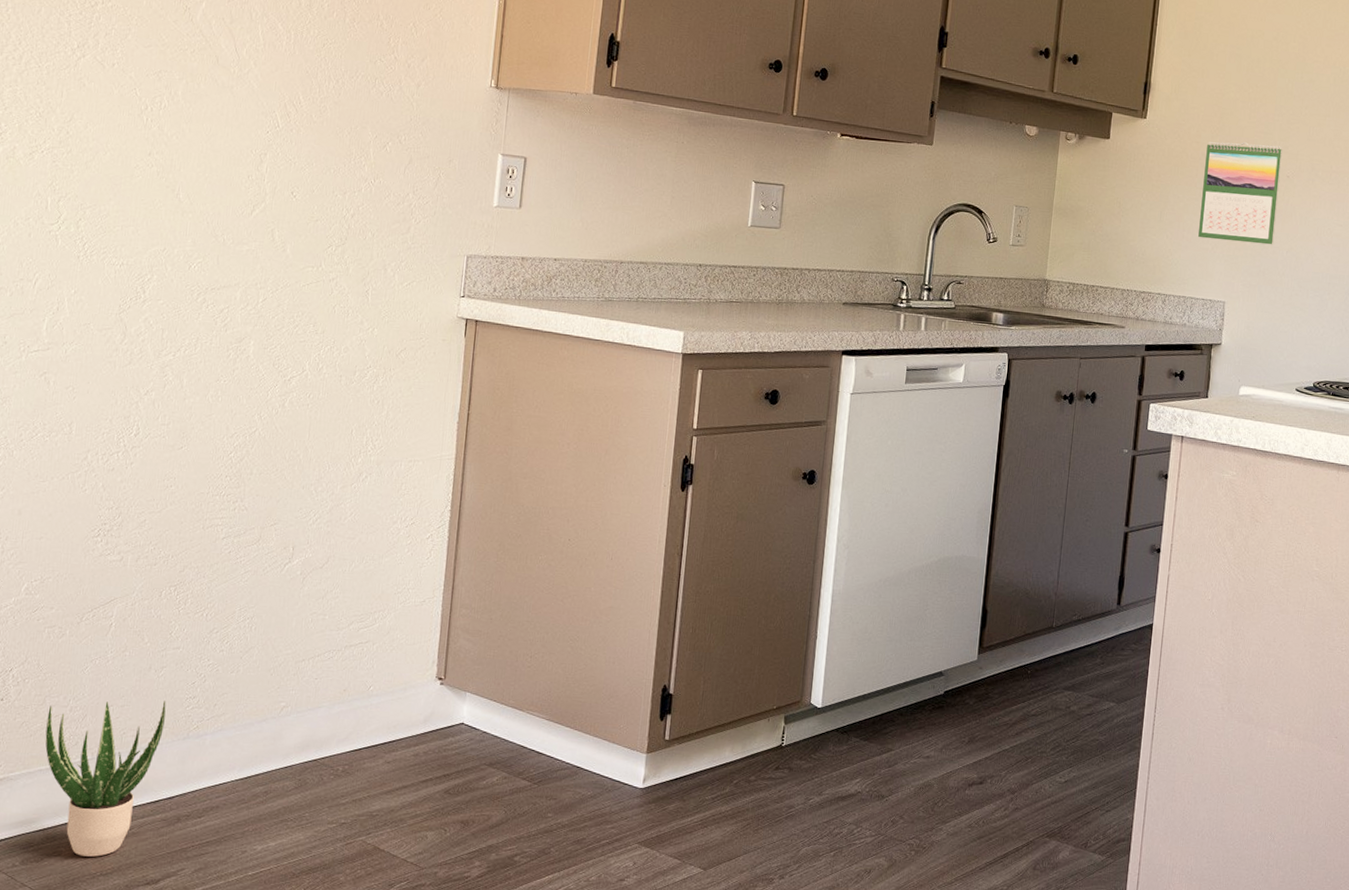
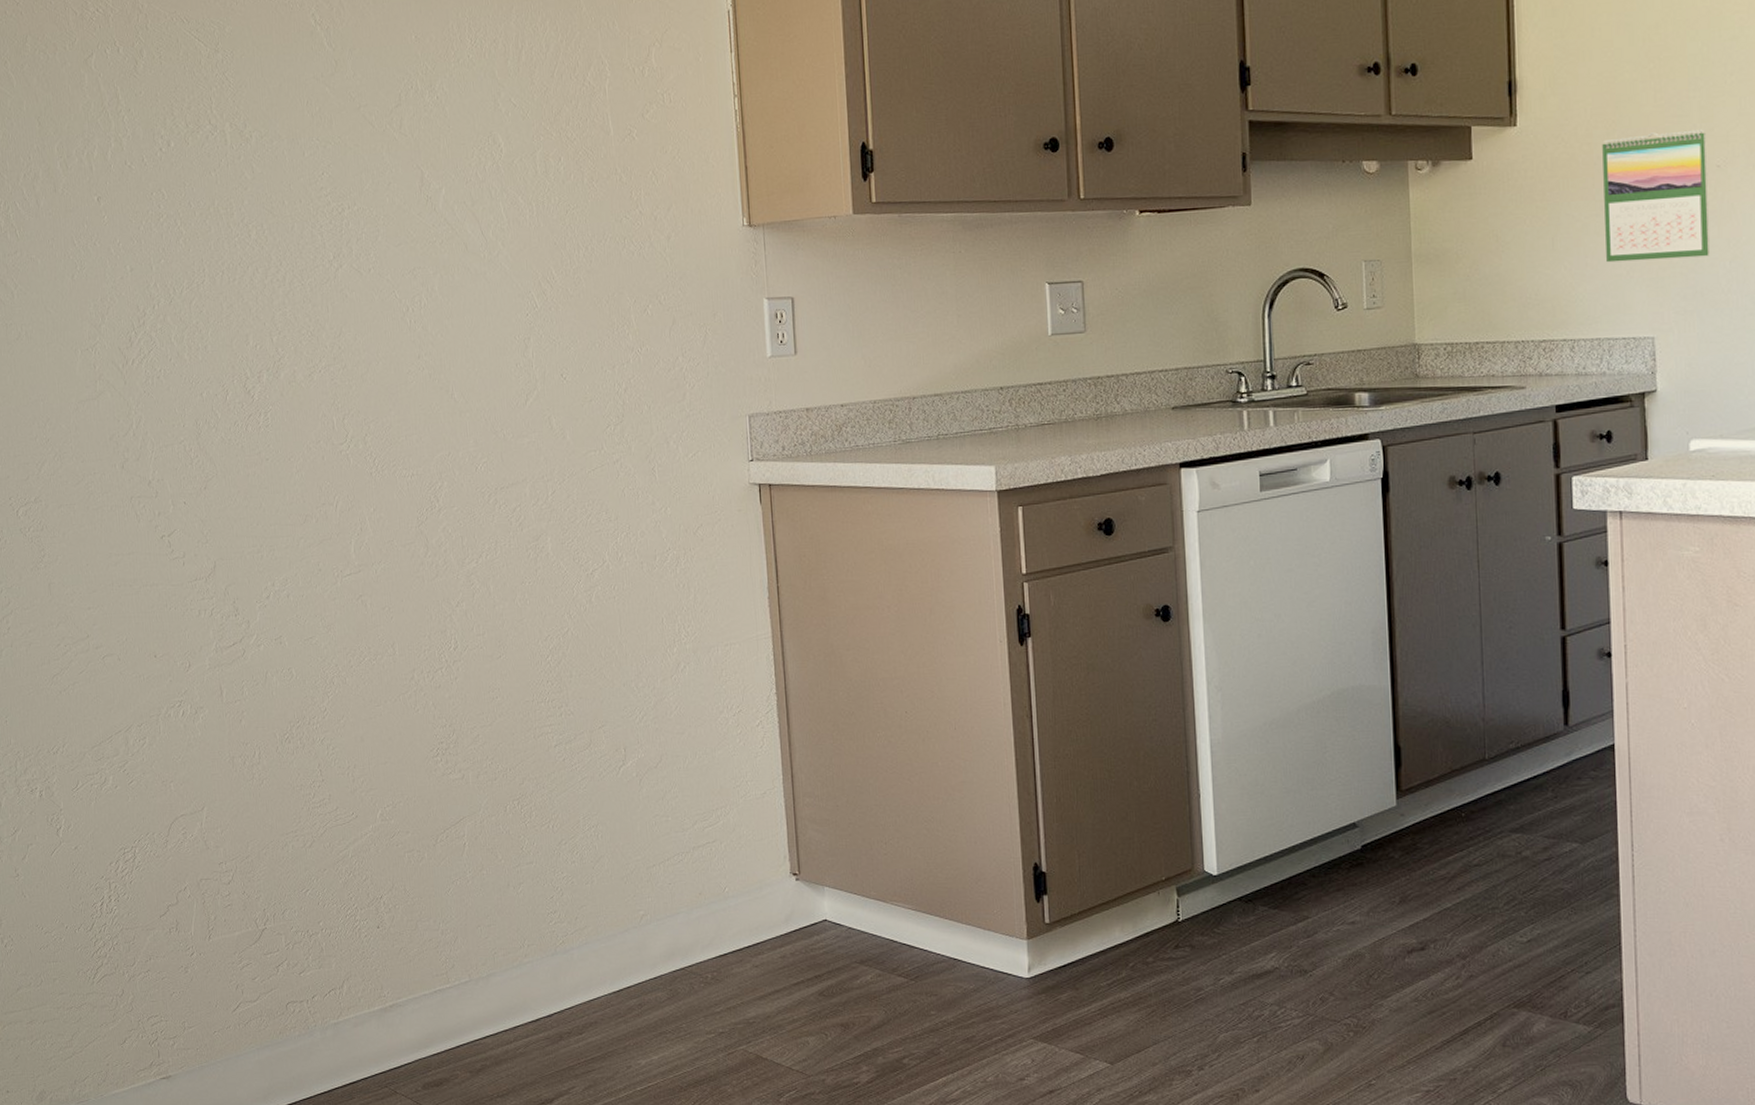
potted plant: present [45,701,166,857] -> none [422,918,532,1079]

